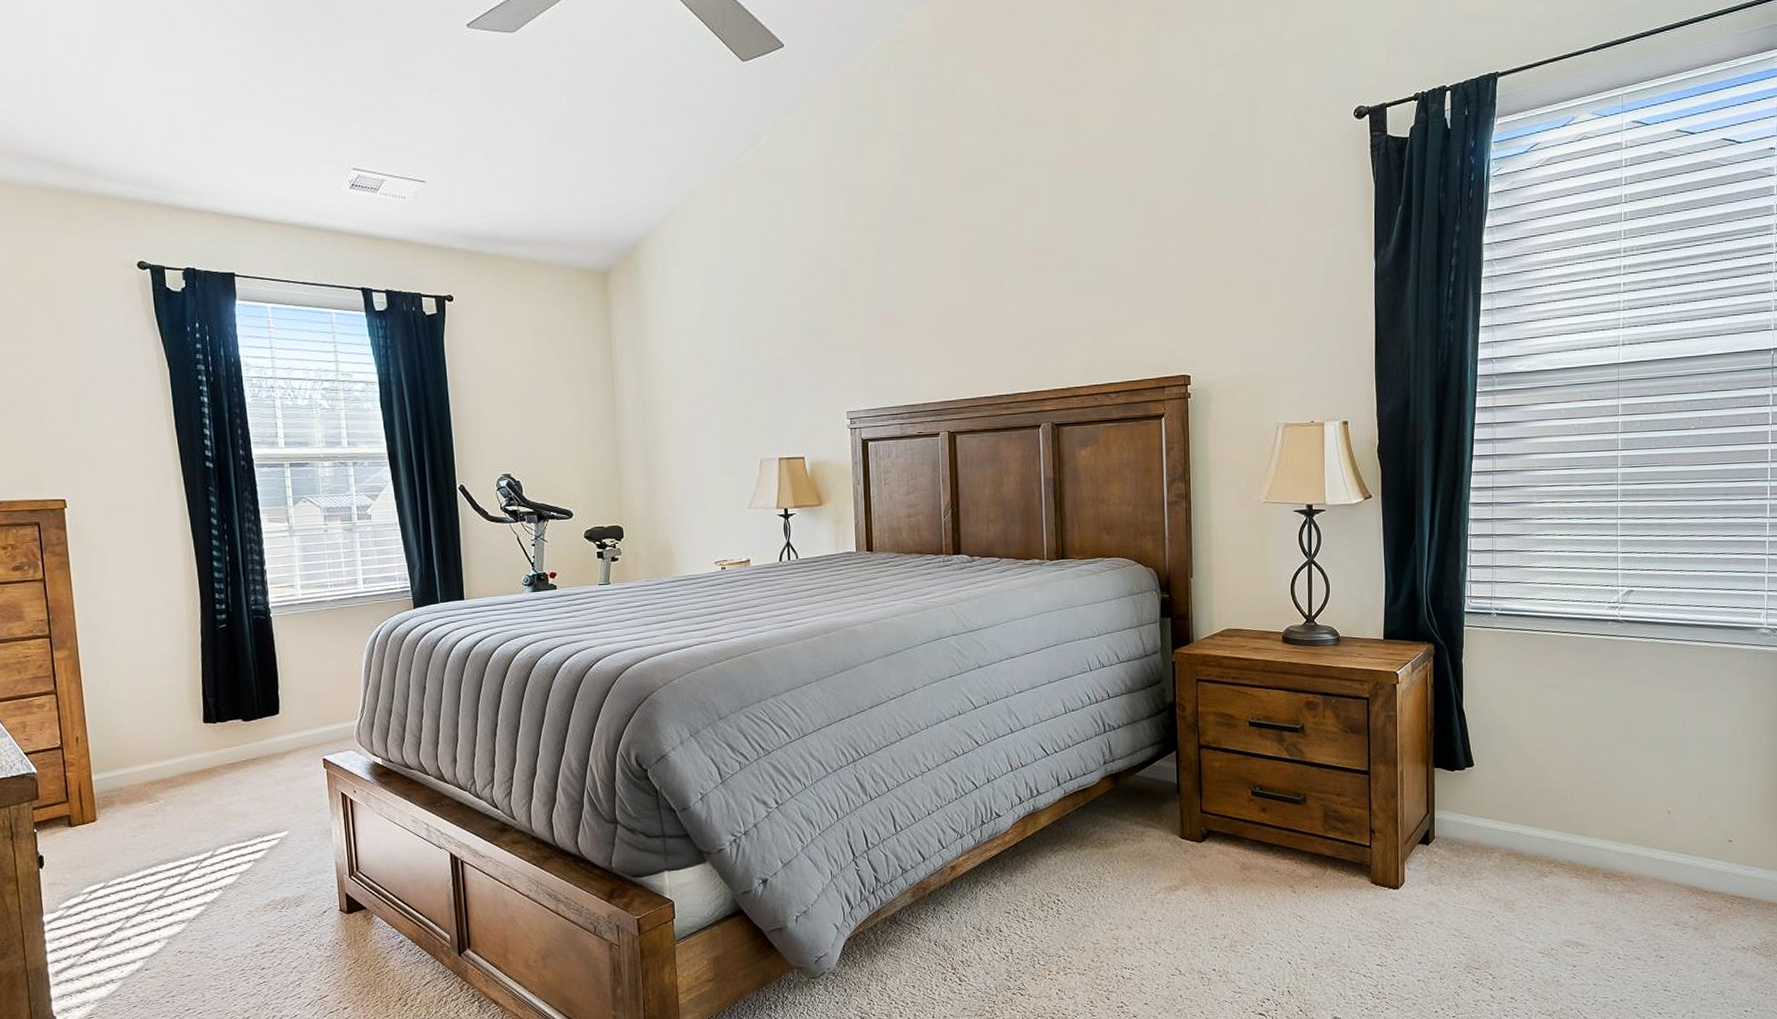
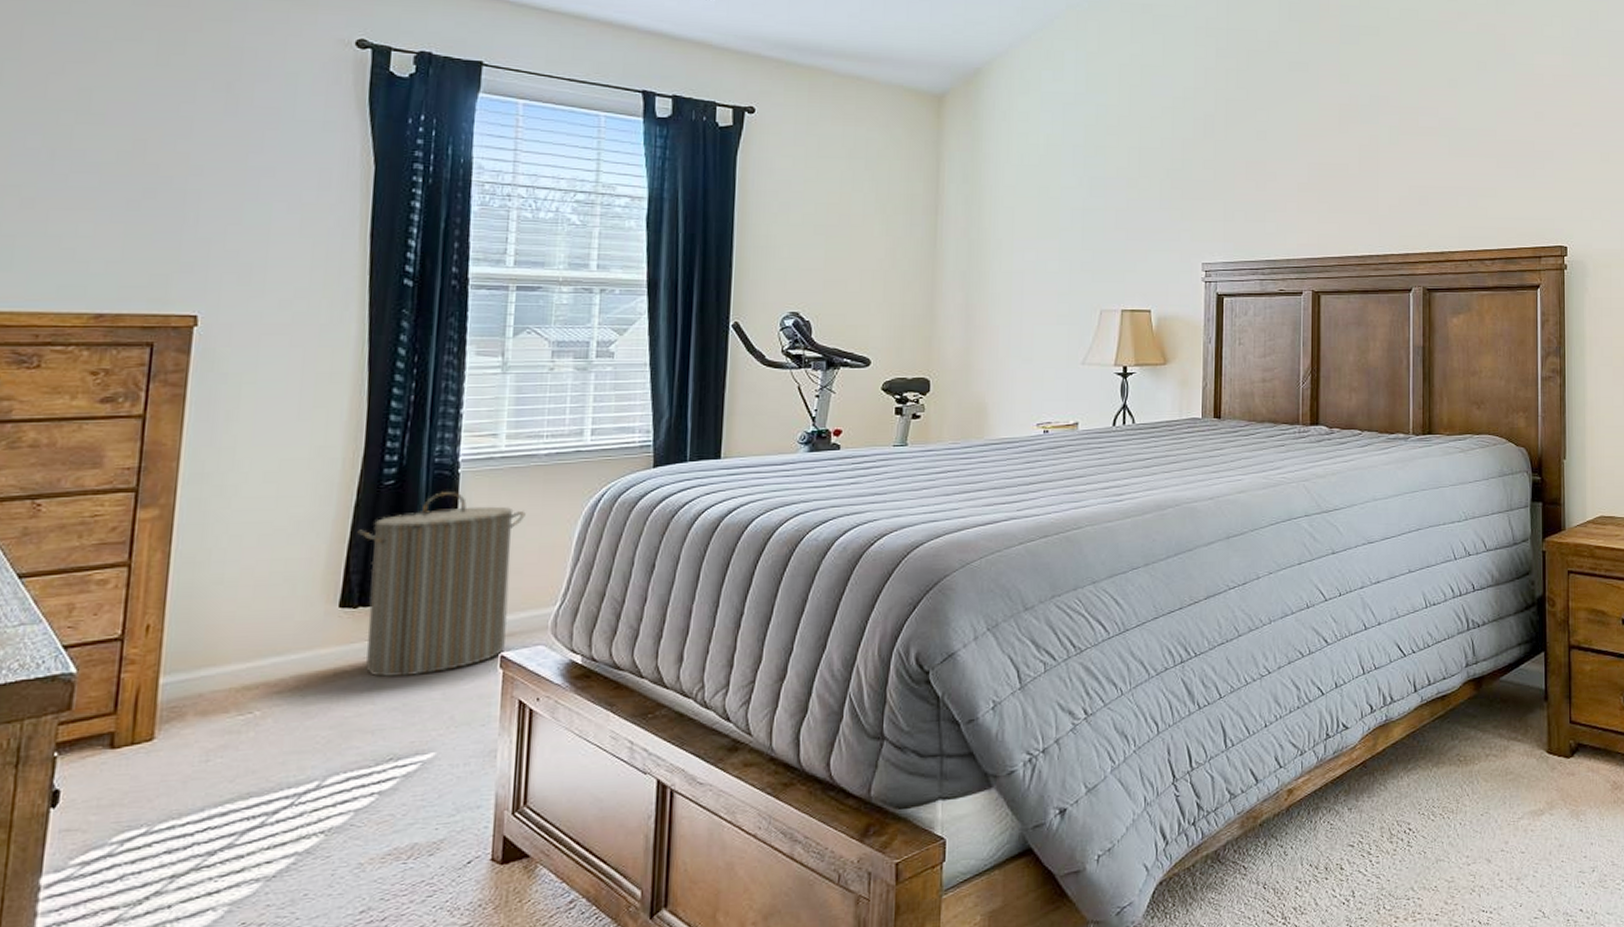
laundry hamper: none [206,632,325,775] -> present [357,492,526,677]

